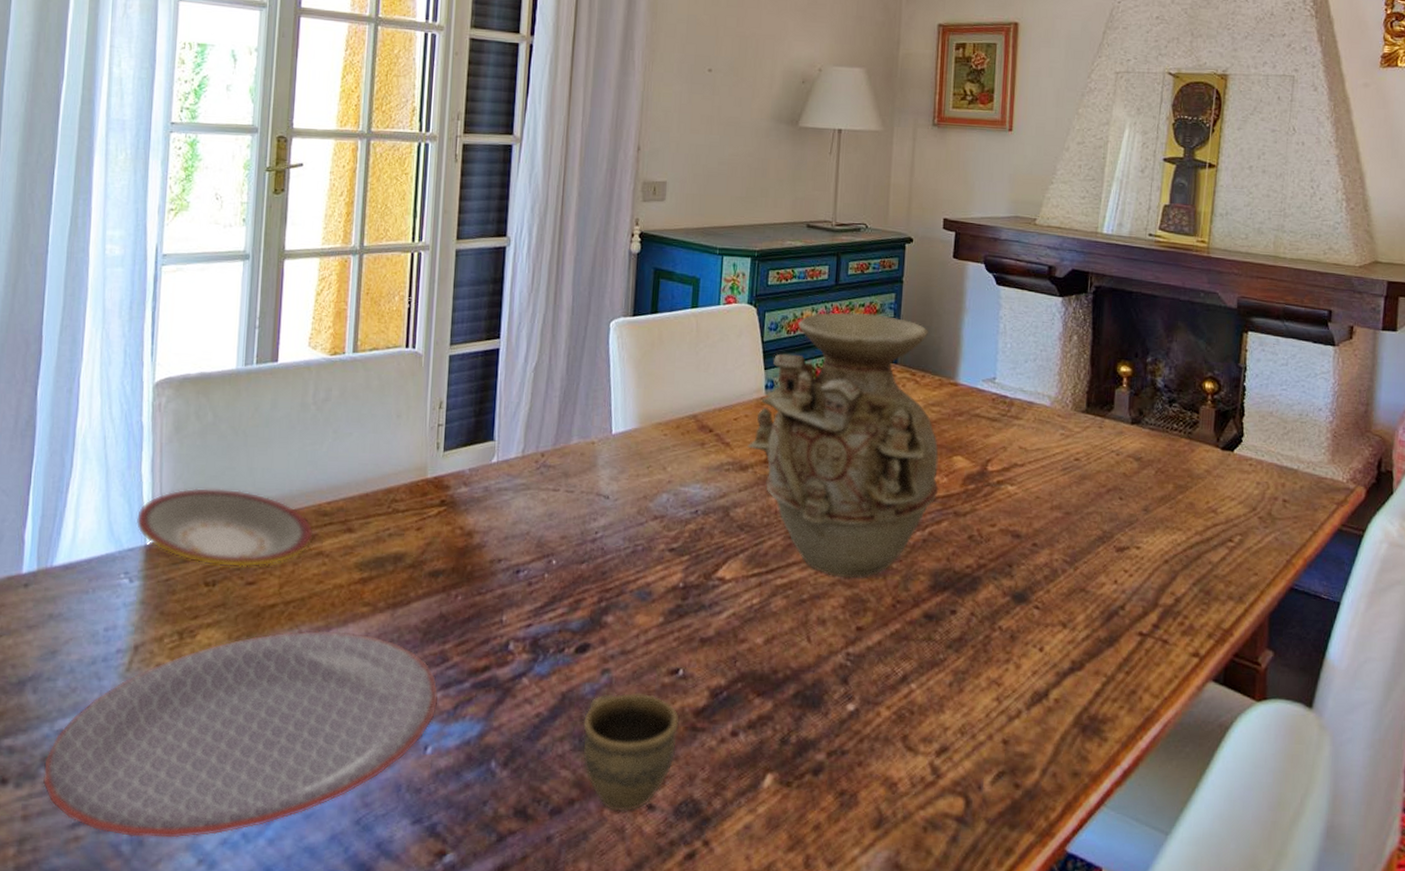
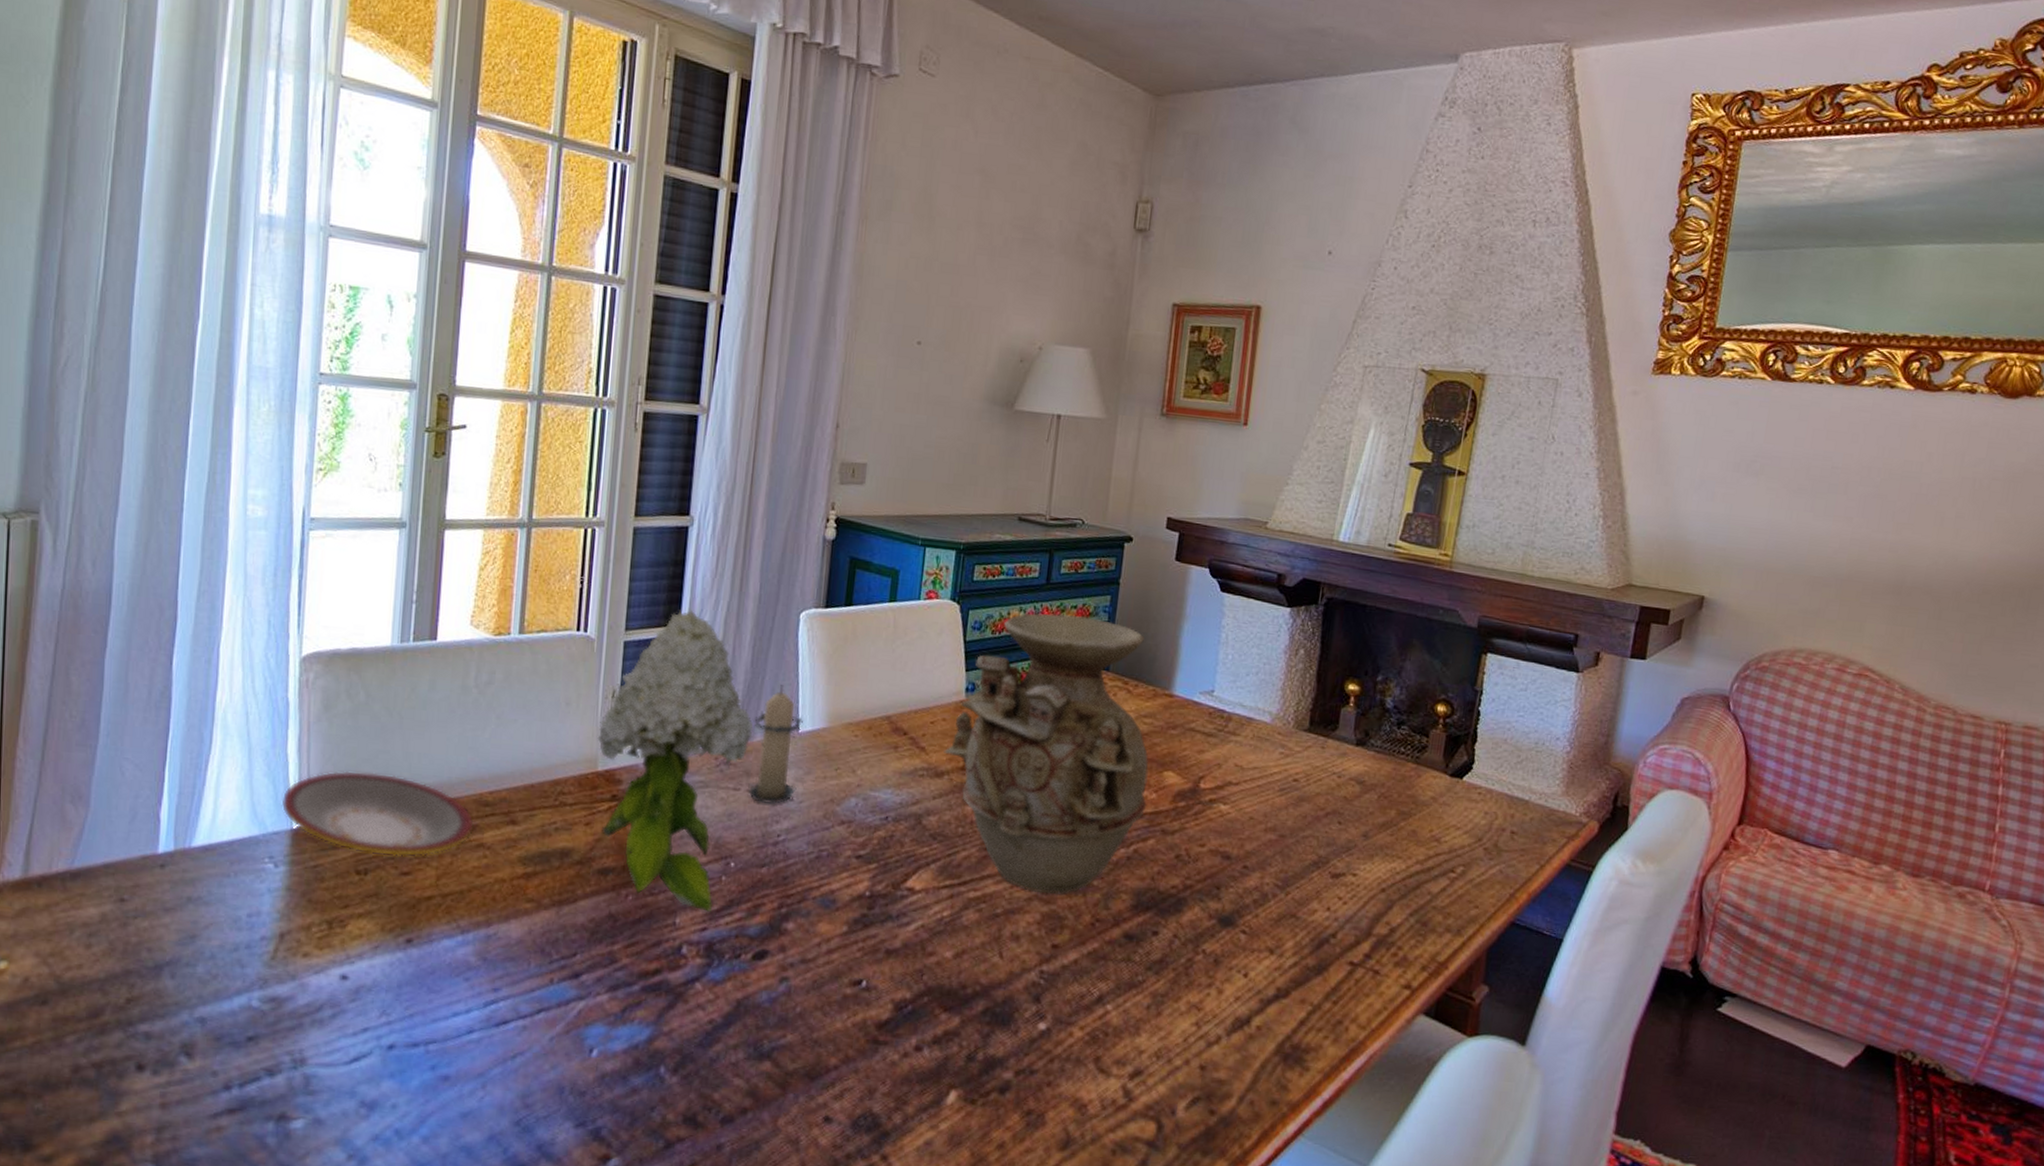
plate: present [43,630,439,838] -> none [183,925,606,1132]
flower: none [426,323,570,608] -> present [597,609,754,912]
candle: none [567,390,616,502] -> present [748,685,803,804]
cup: present [582,693,680,812] -> none [757,1002,861,1123]

